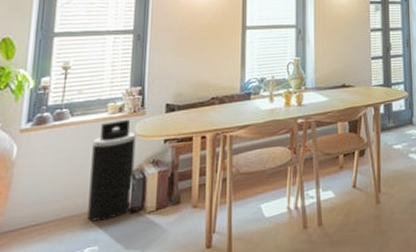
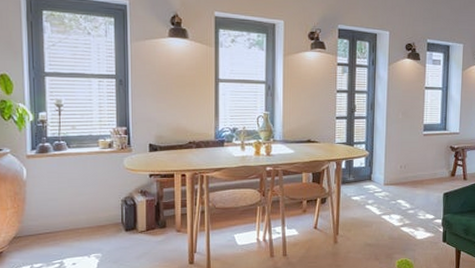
trash can: present [87,119,136,222] -> none [89,154,126,234]

